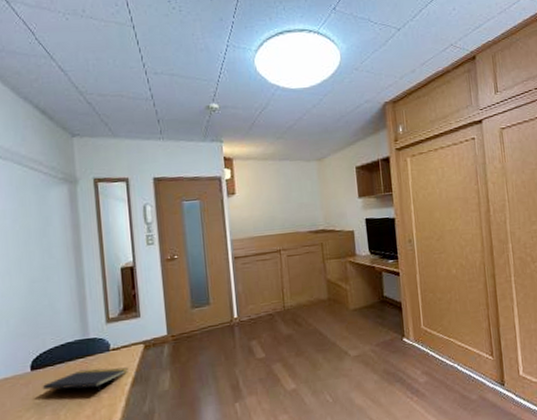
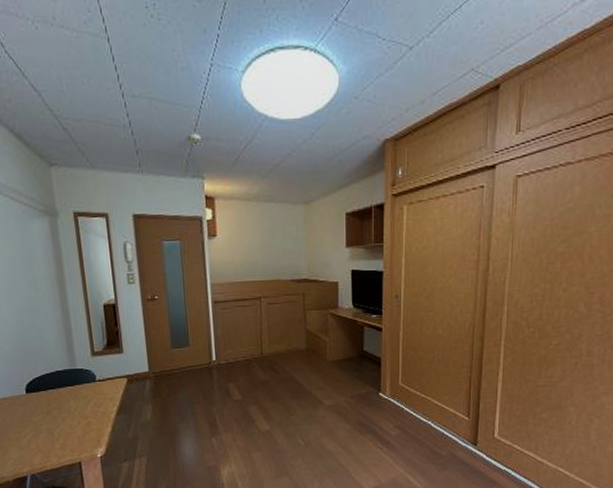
notepad: present [42,367,128,394] -> none [37,396,113,419]

